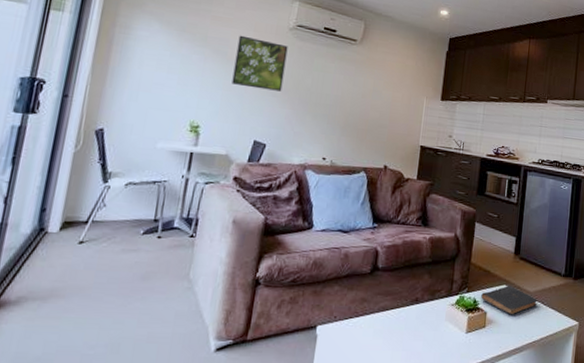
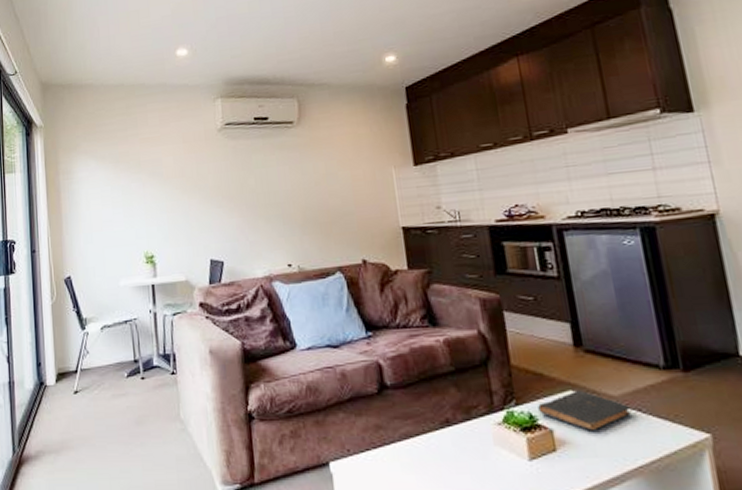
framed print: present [231,35,288,92] -> none [170,149,226,204]

